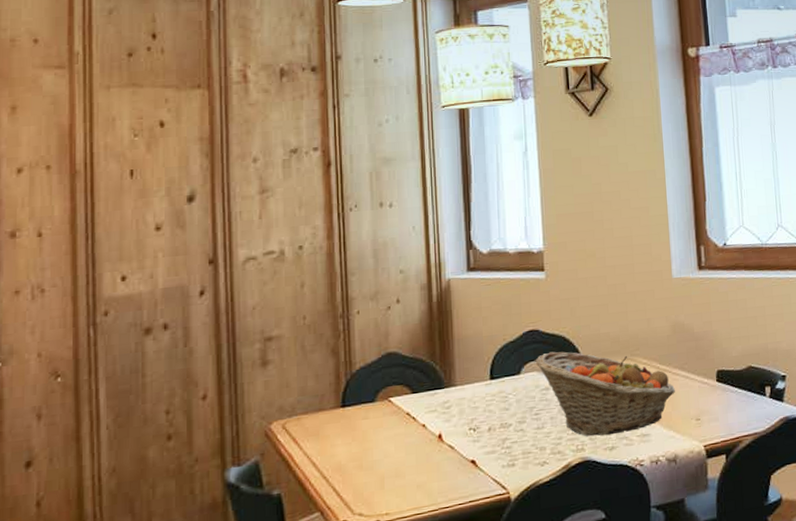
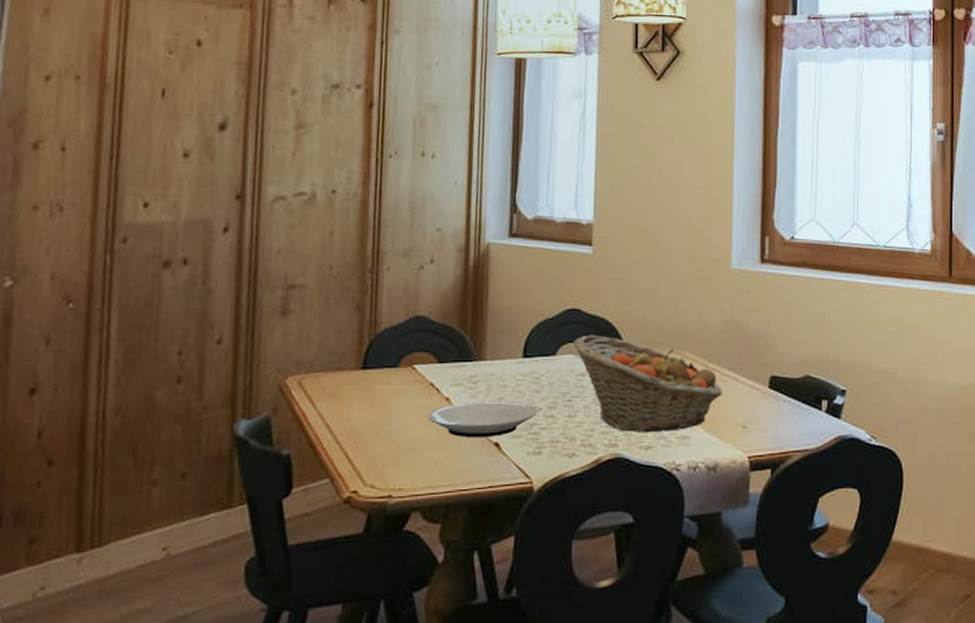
plate: none [407,421,508,459] -> present [428,401,538,438]

